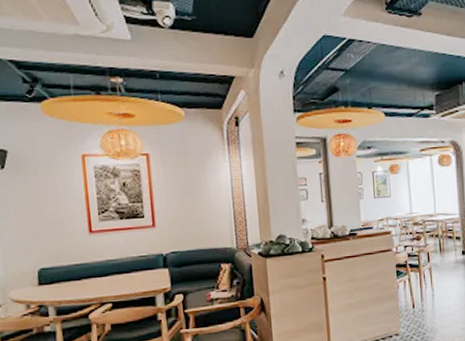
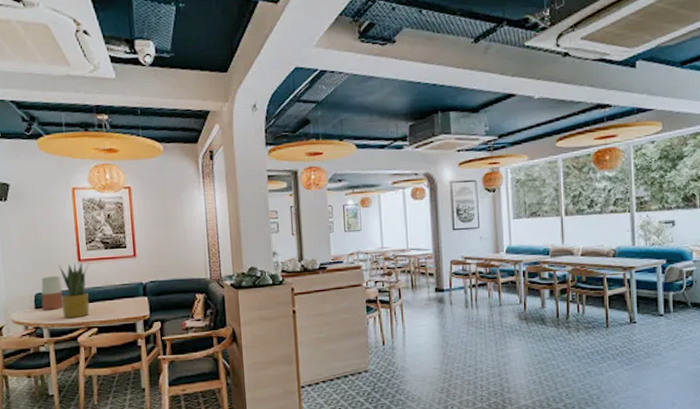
vase: none [45,249,72,288] -> present [41,276,63,311]
planter: none [66,234,103,295] -> present [58,262,90,319]

